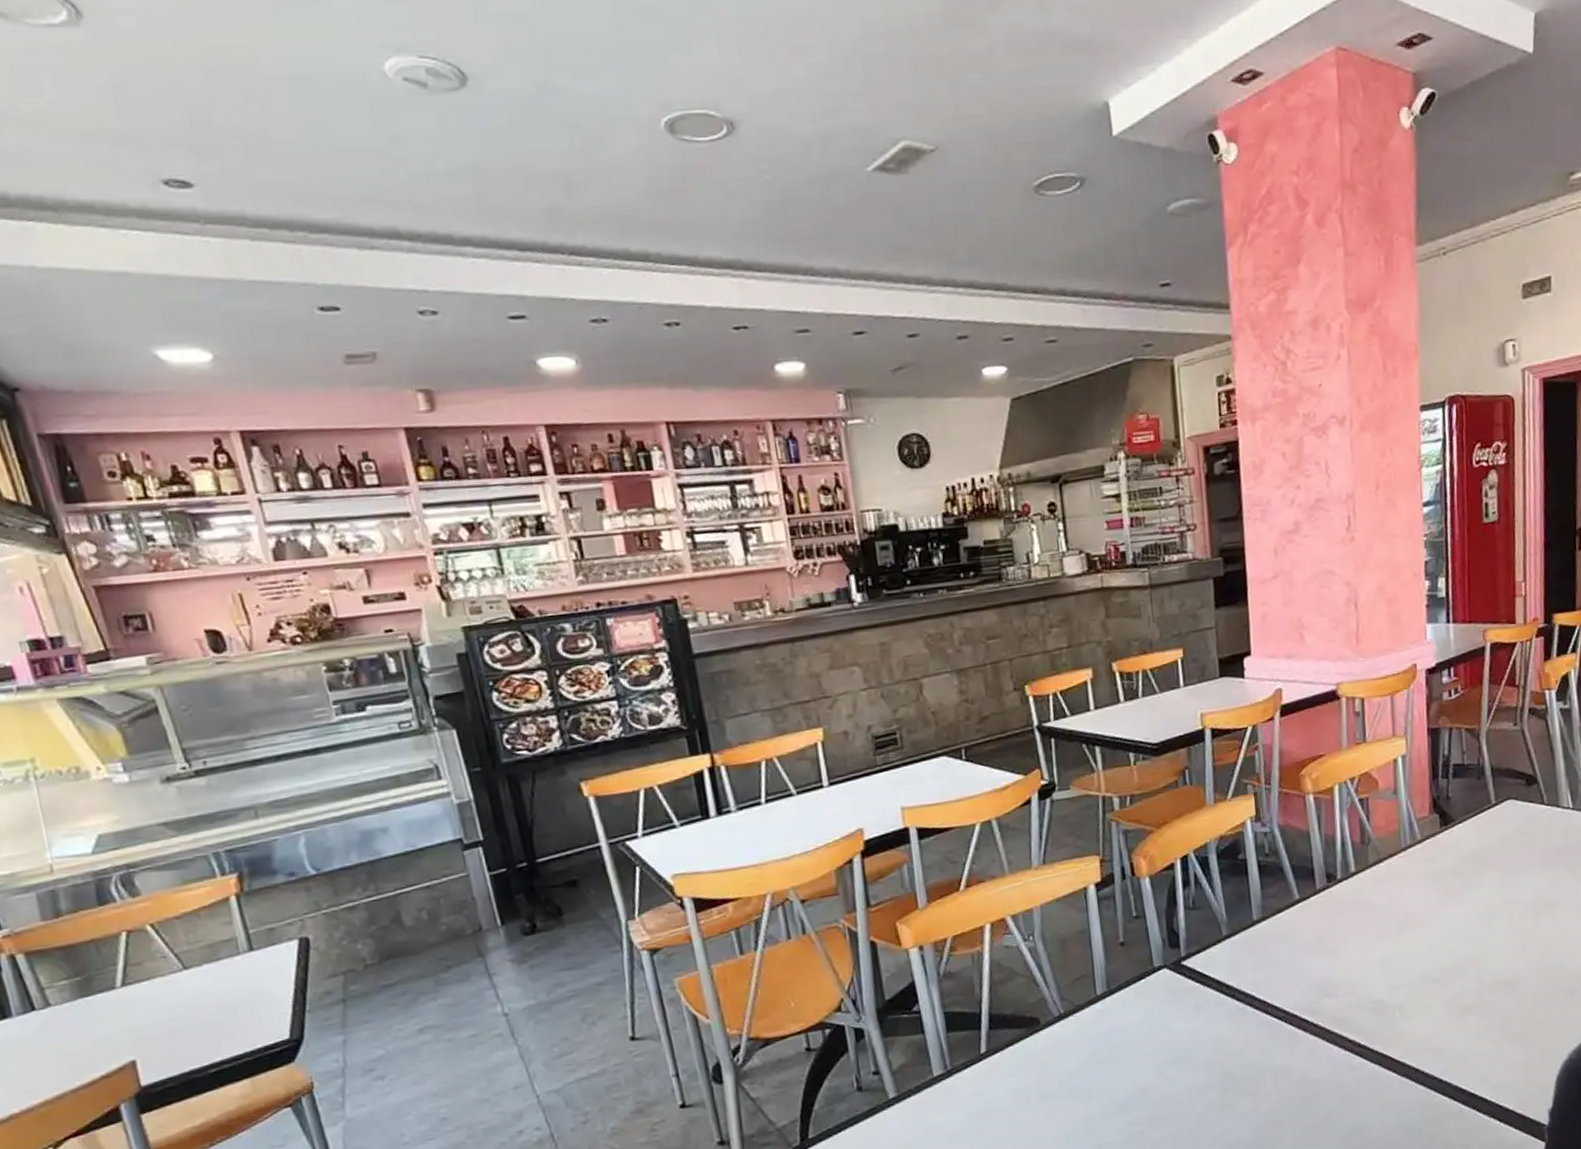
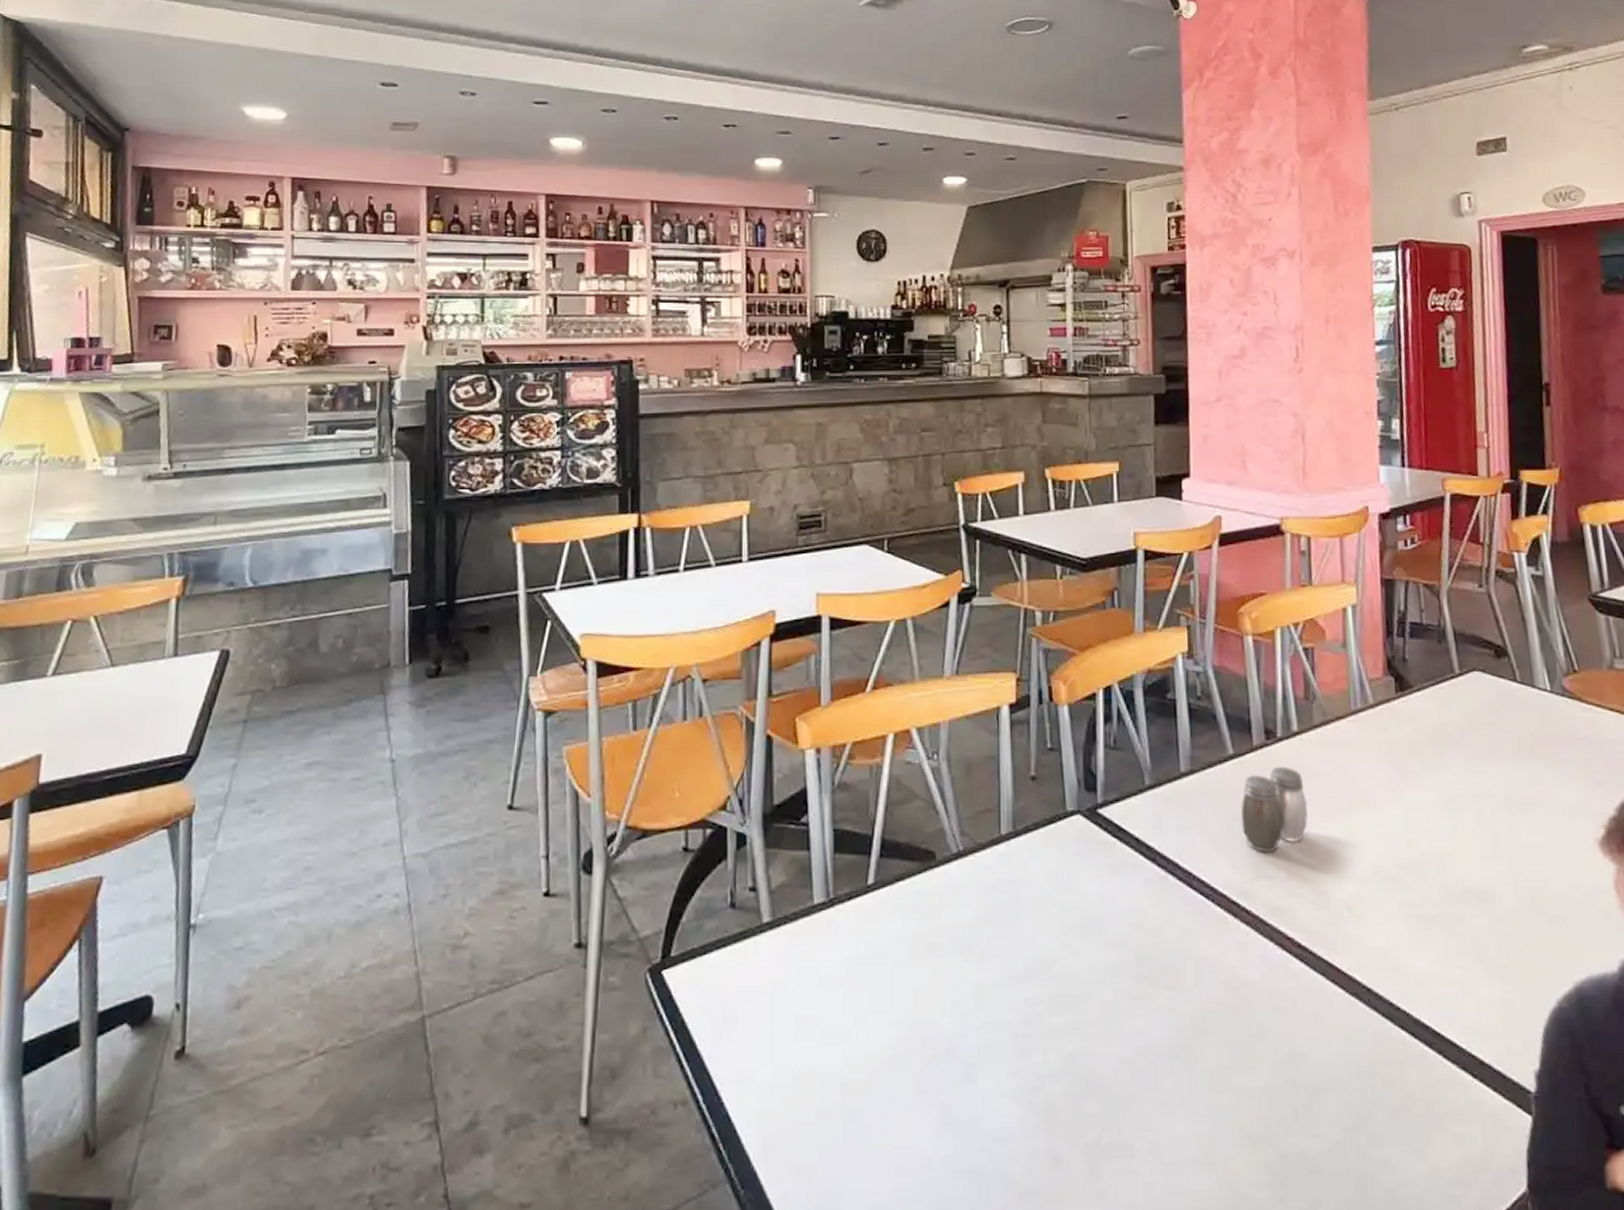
salt and pepper shaker: none [1307,903,1365,977] -> present [1241,766,1308,853]

